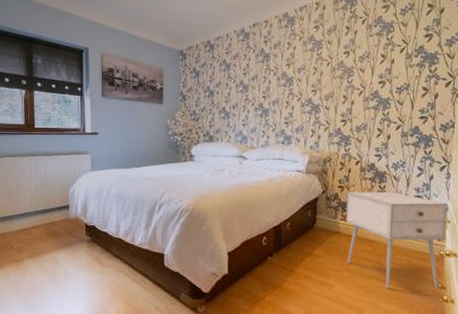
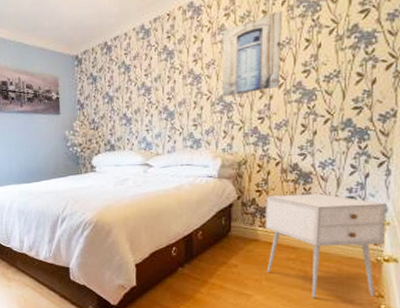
wall art: none [310,28,362,99] -> present [221,10,282,97]

